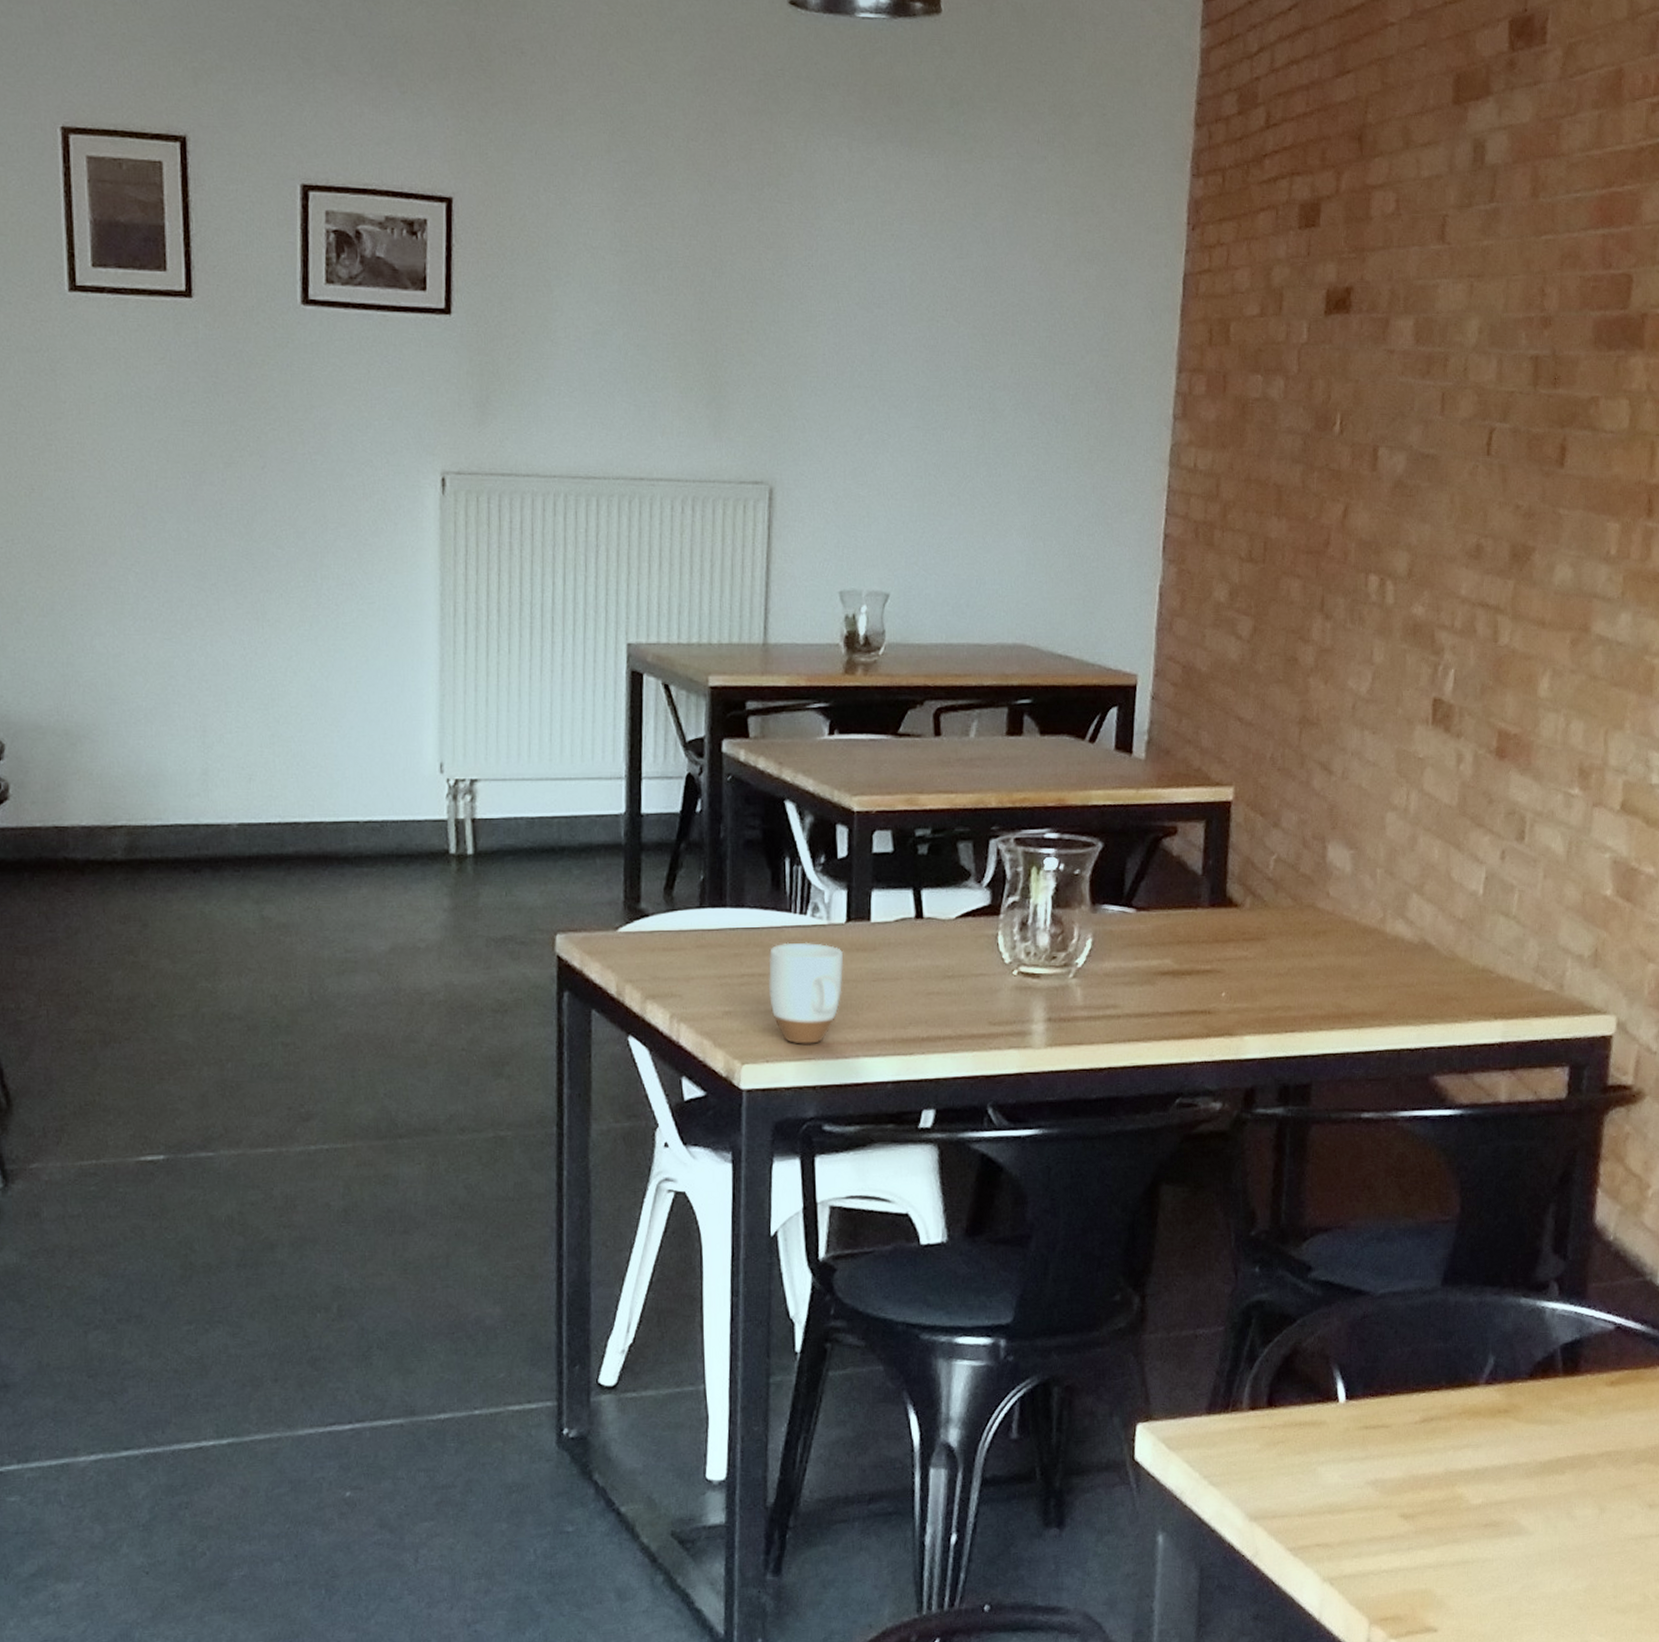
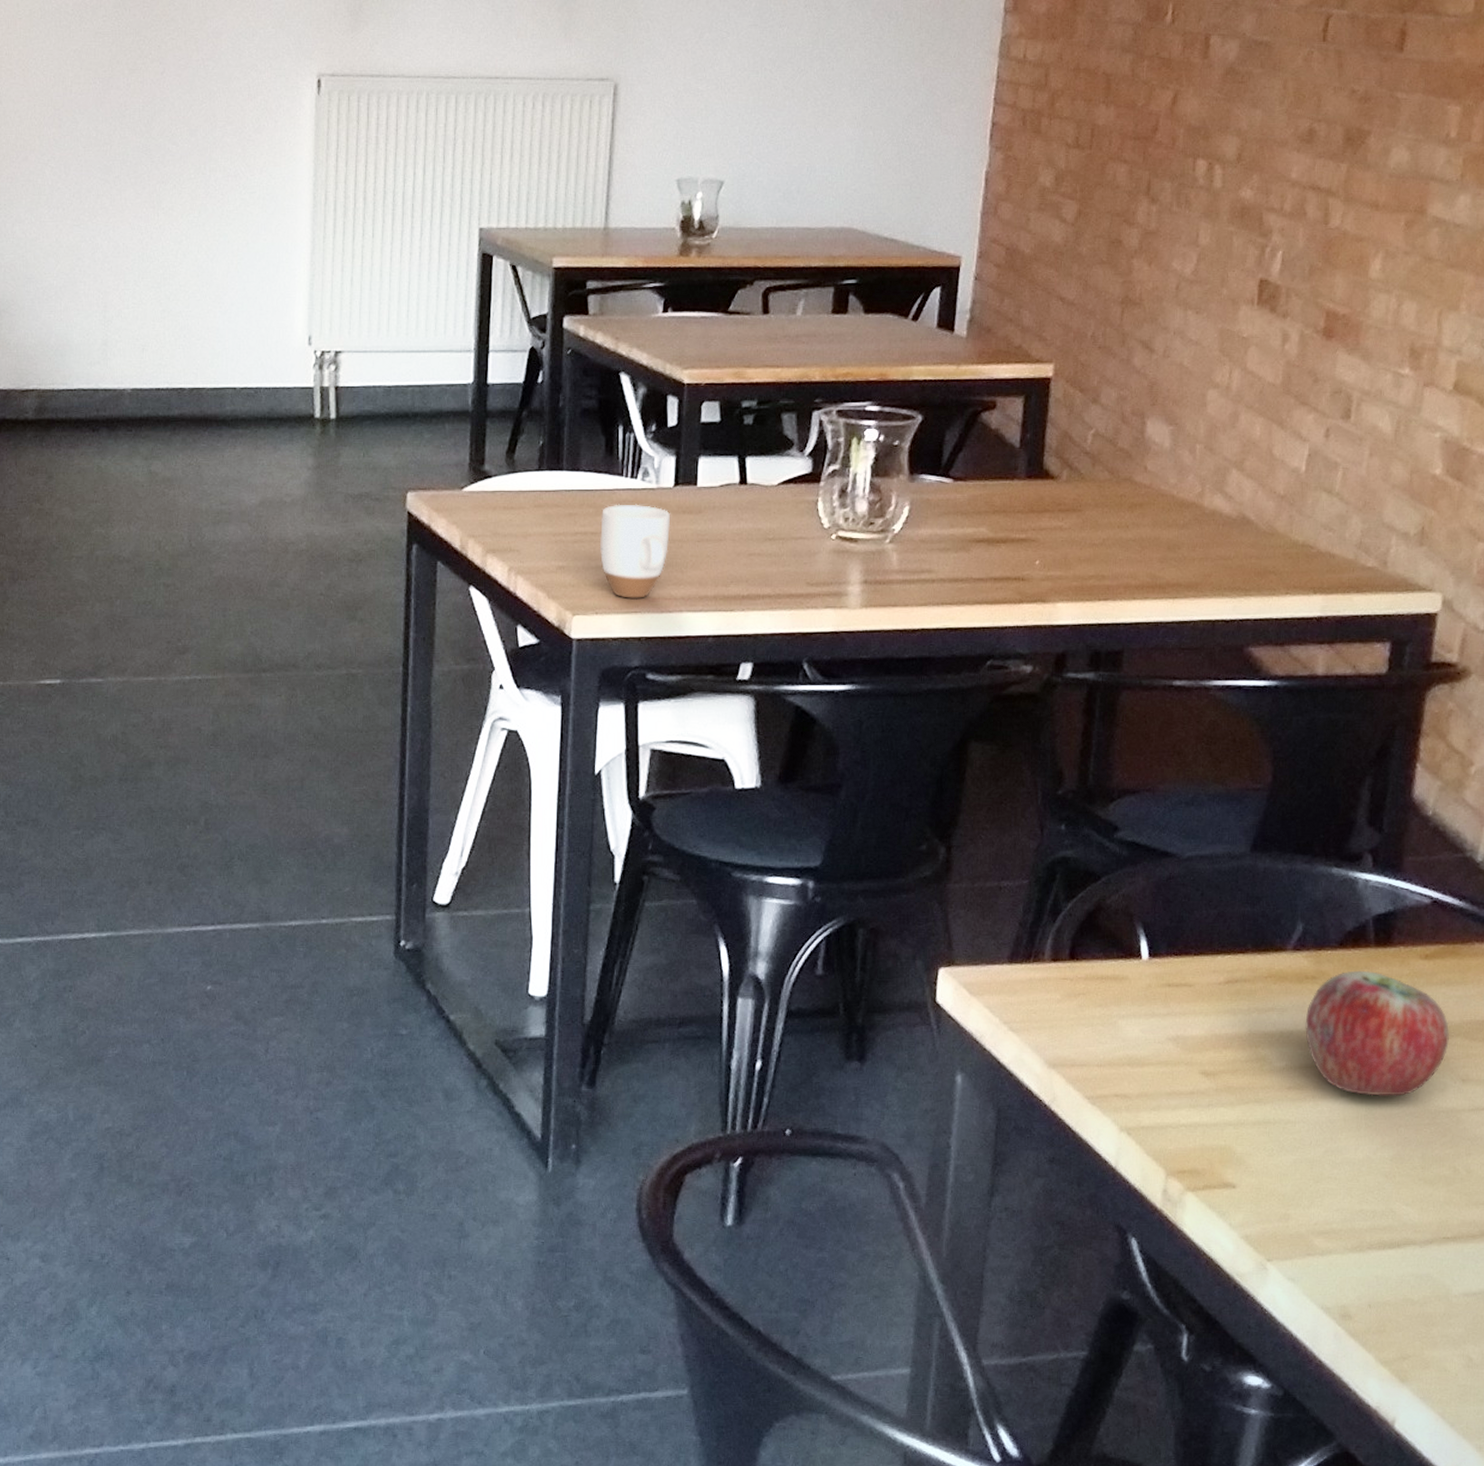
apple: none [1499,1401,1637,1528] -> present [1305,970,1450,1096]

